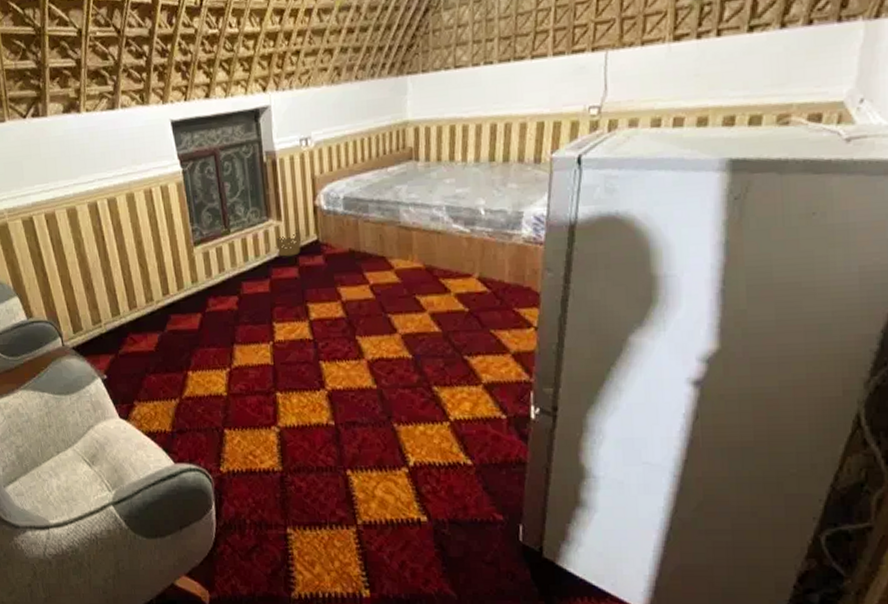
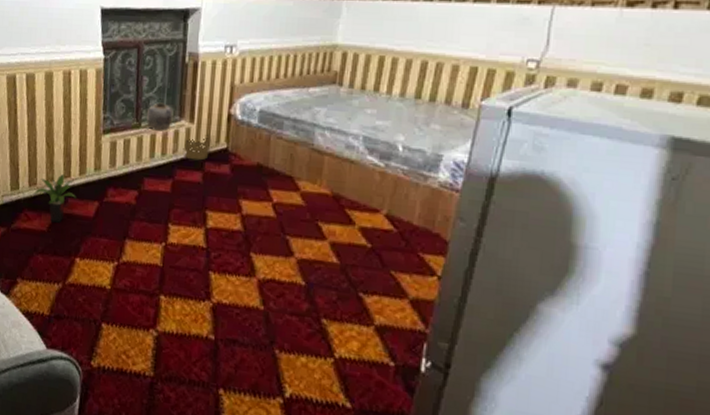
potted plant: none [135,292,180,341] -> present [33,174,78,223]
vase: none [234,205,261,235] -> present [147,102,173,132]

